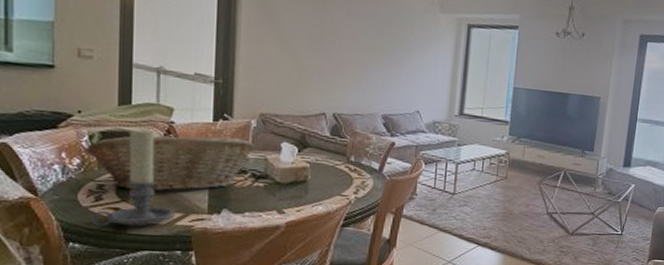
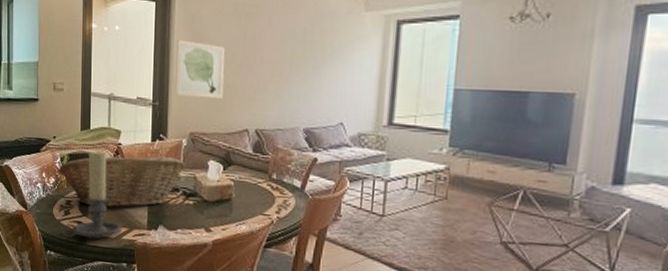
wall art: none [243,17,301,81] -> present [175,40,226,99]

